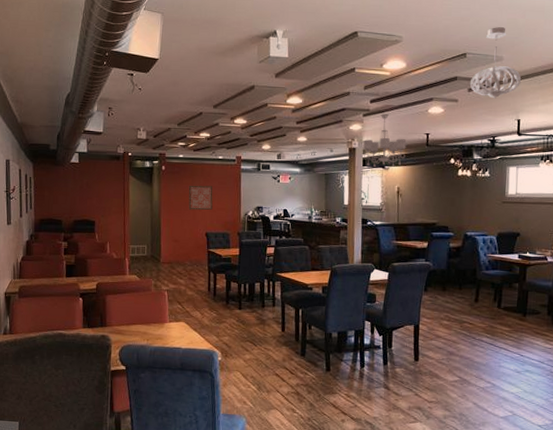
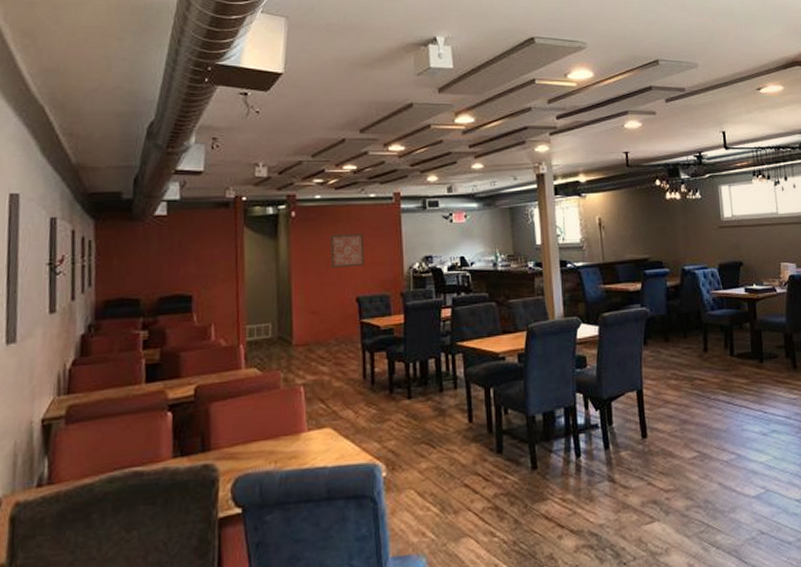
chandelier: present [363,113,407,167] -> none [553,131,604,195]
pendant light: present [469,27,522,99] -> none [666,31,721,109]

